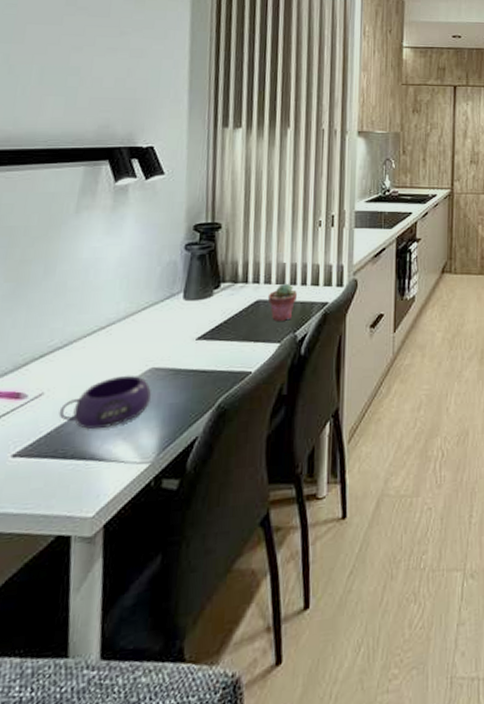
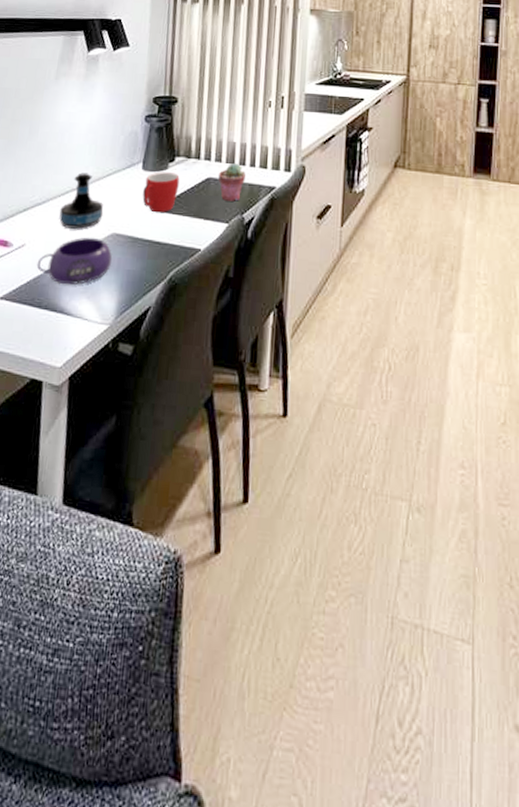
tequila bottle: none [85,309,140,370] -> present [59,172,104,229]
mug: none [185,299,226,341] -> present [142,172,180,212]

